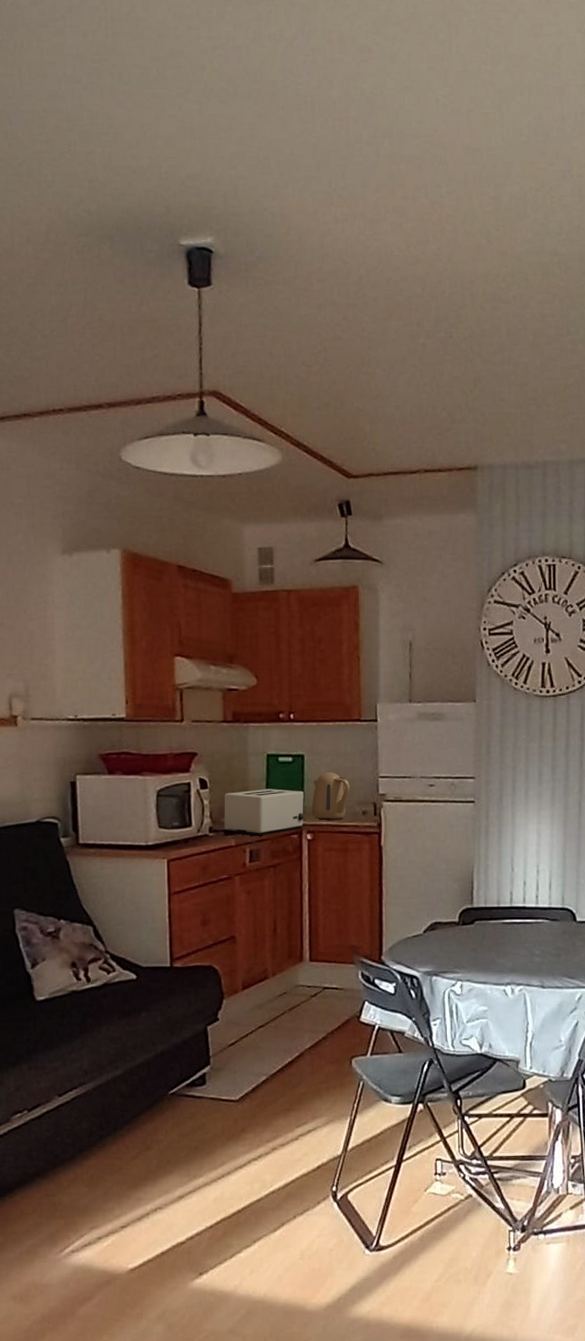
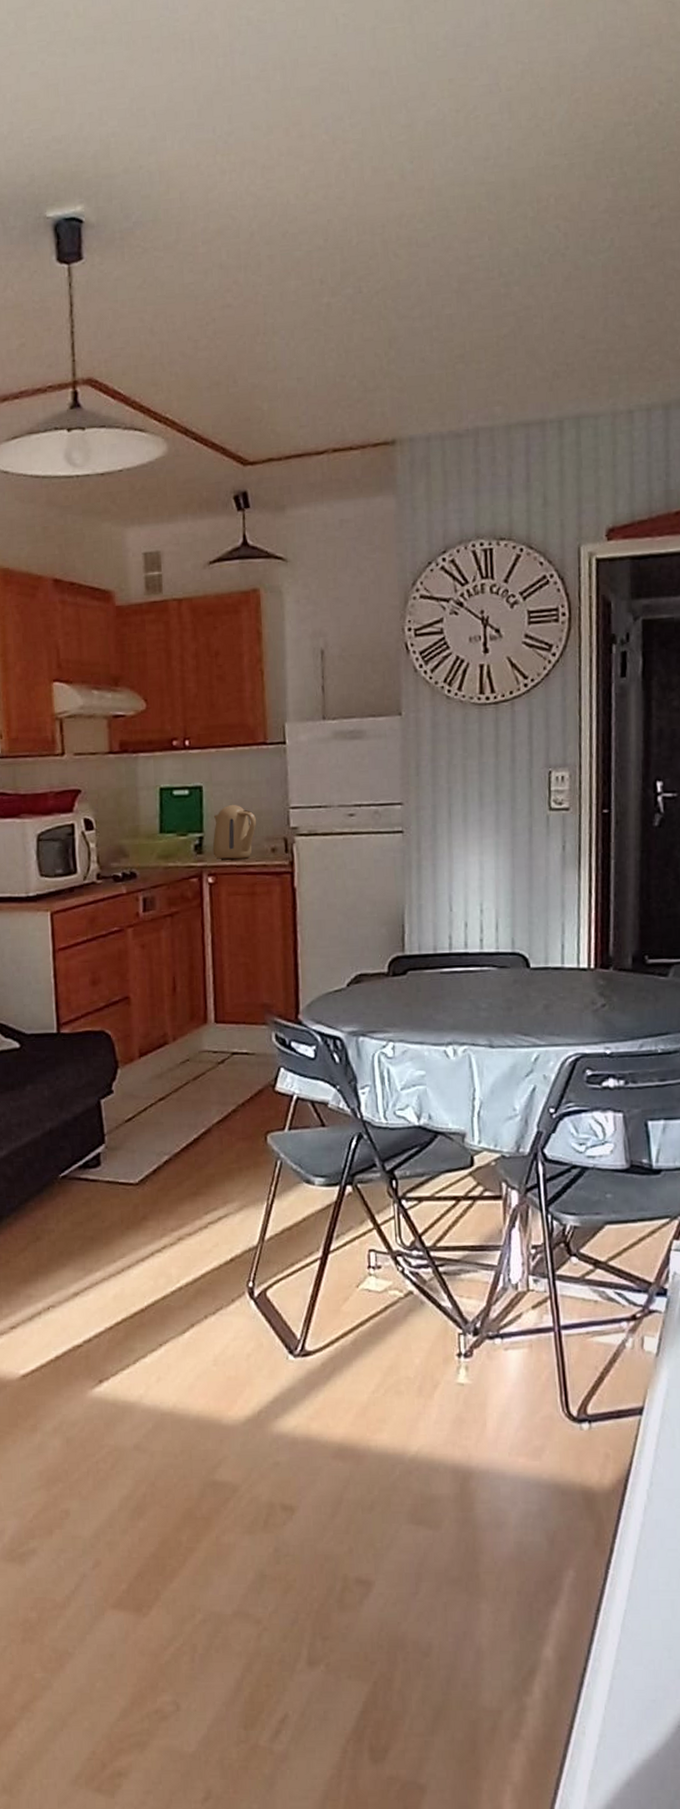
toaster: present [224,788,304,836] -> none [112,826,204,882]

